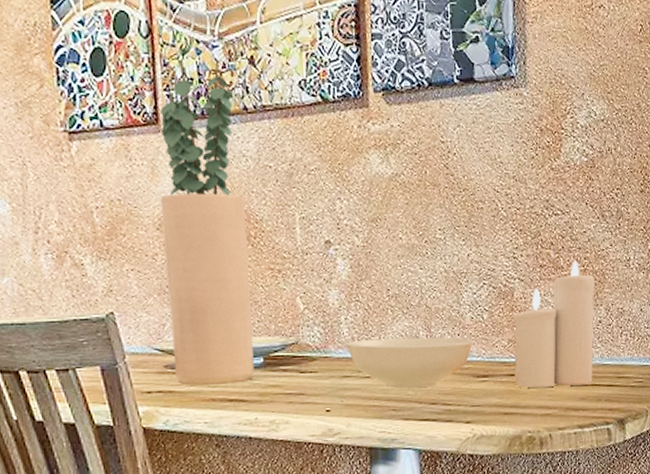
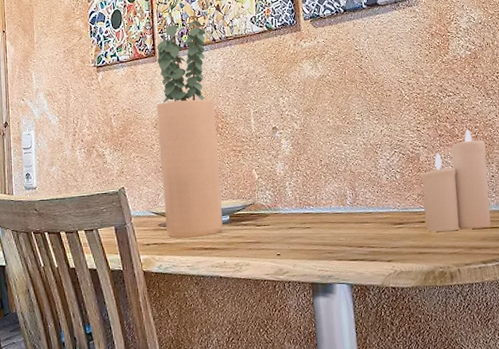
bowl: present [346,337,473,388] -> none [290,194,390,235]

